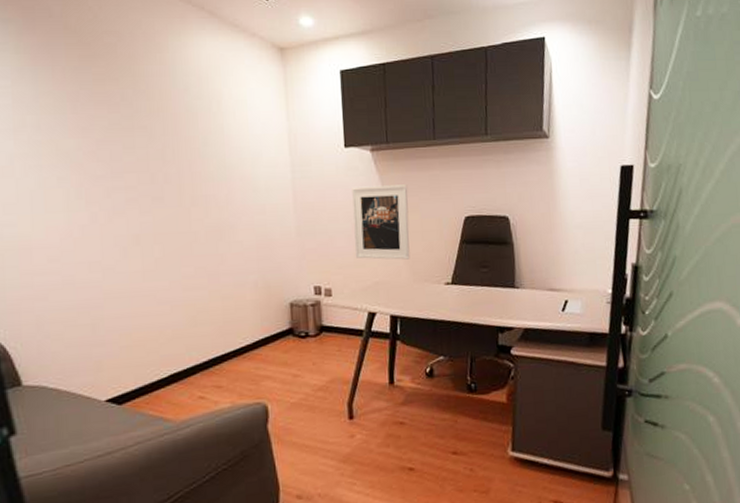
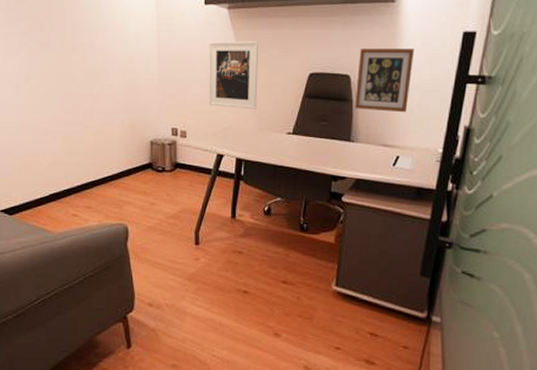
wall art: none [516,185,574,254] -> present [355,49,415,113]

